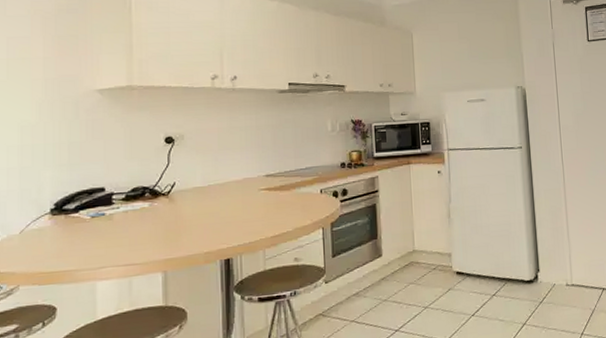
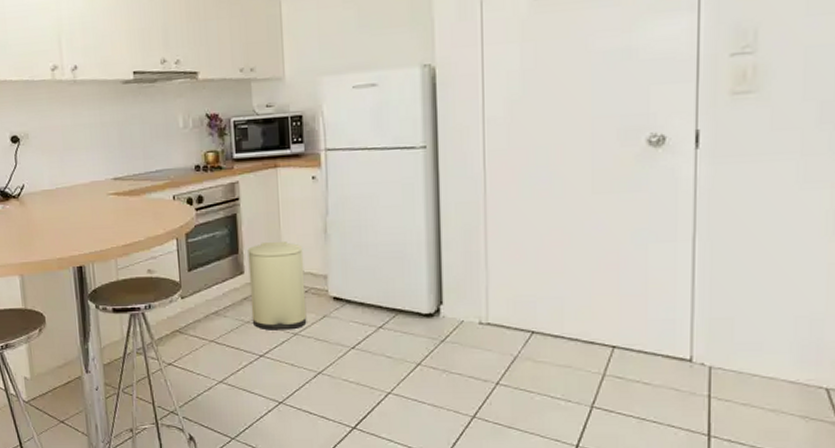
pedal bin: none [385,225,435,307] -> present [247,240,307,331]

